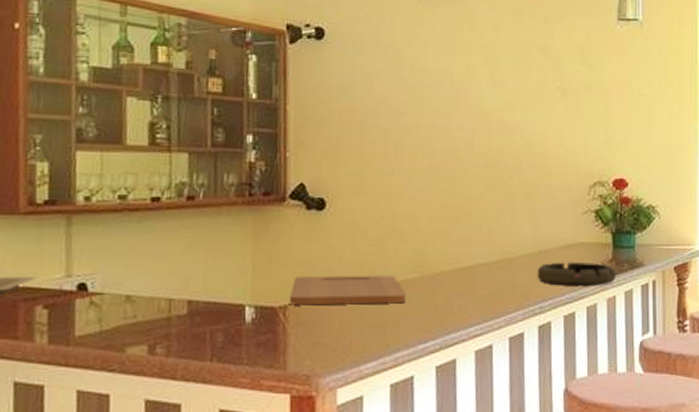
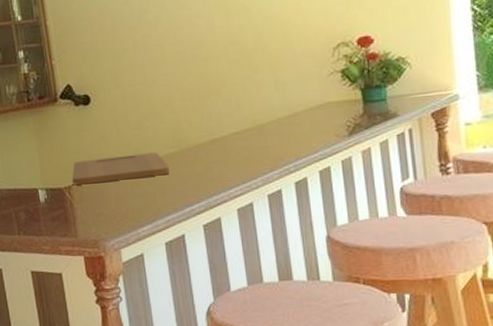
ashtray: present [537,262,616,286] -> none [288,119,369,144]

